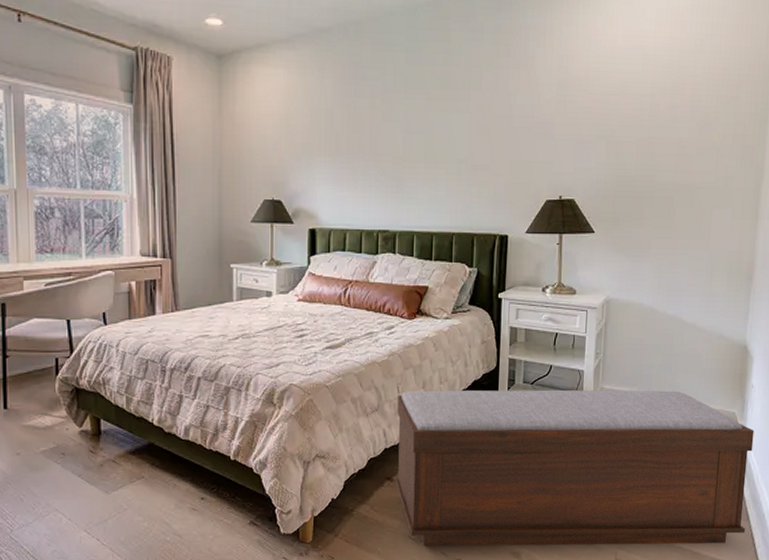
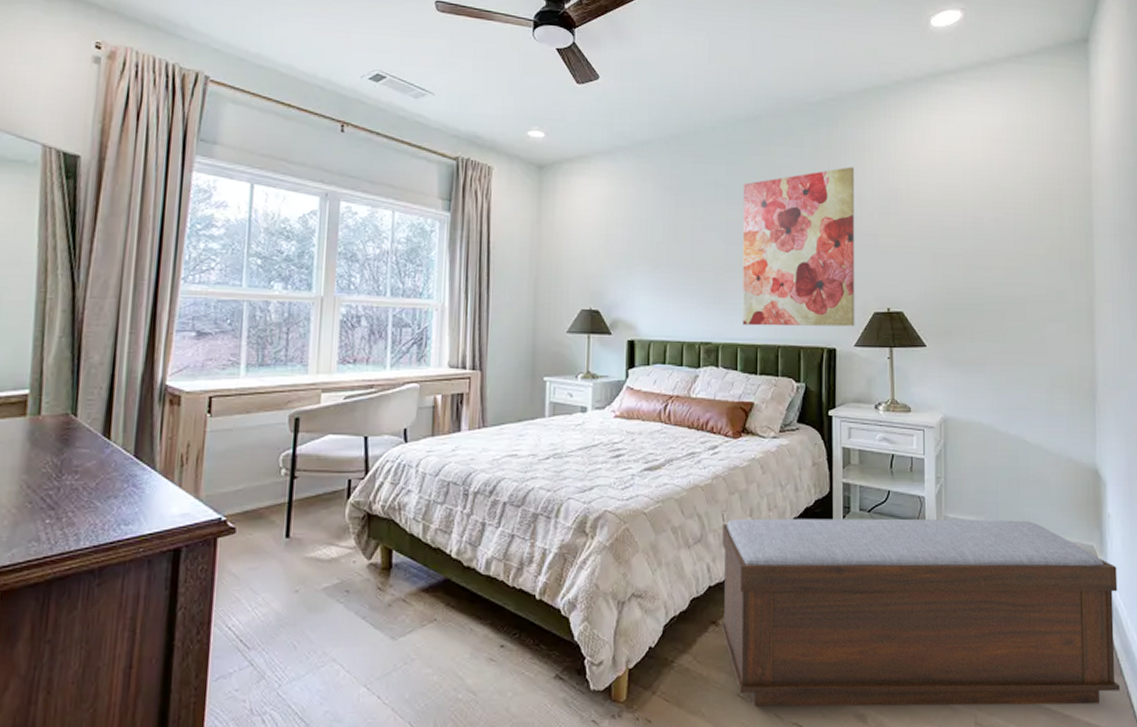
wall art: none [419,53,534,214] -> present [742,166,855,327]

